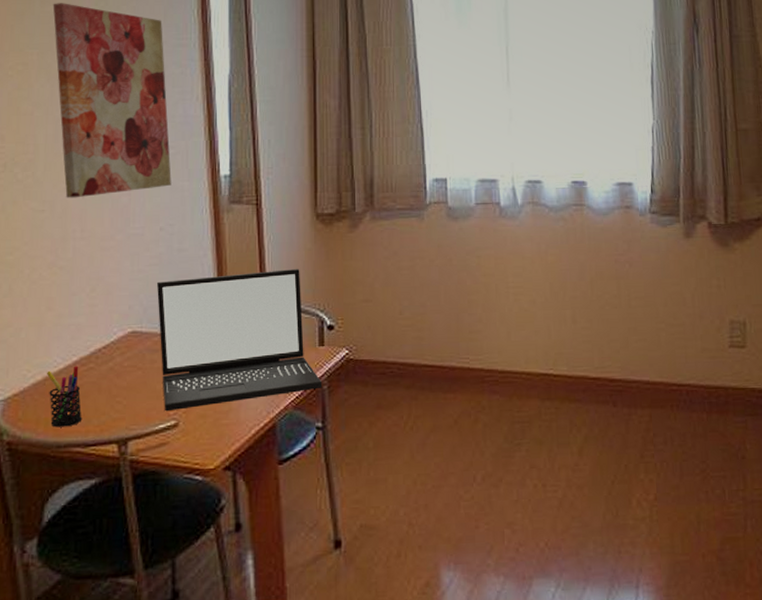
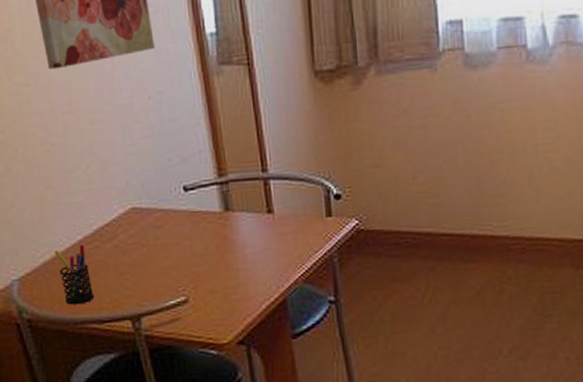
laptop: present [156,268,323,412] -> none [151,133,333,288]

